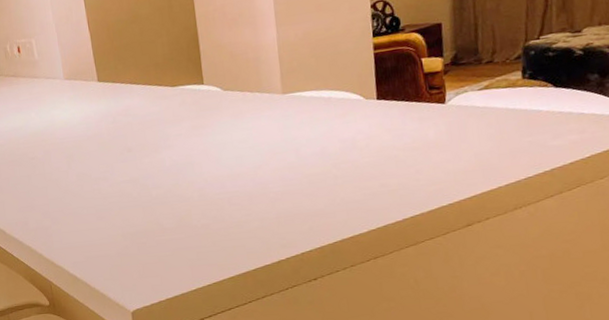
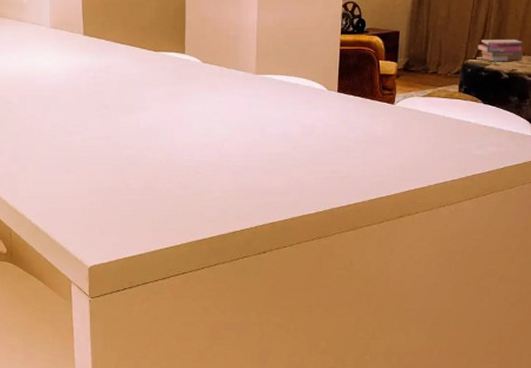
books: none [539,8,599,39] -> present [478,39,523,62]

